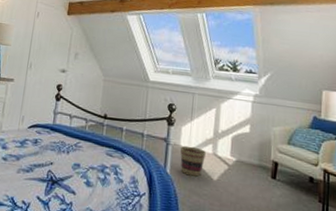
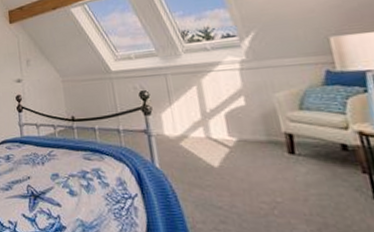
basket: present [180,145,206,177] -> none [164,133,198,167]

